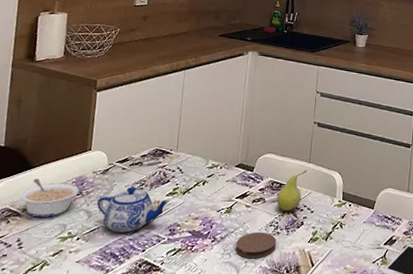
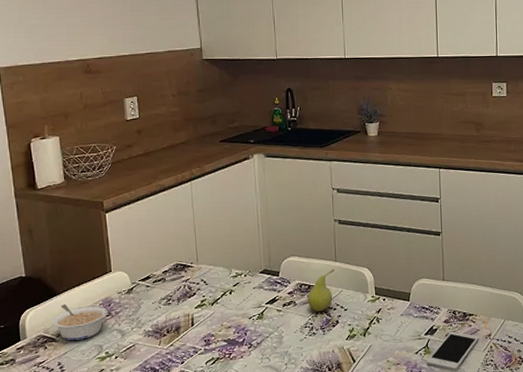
teapot: present [97,186,170,233] -> none [127,302,200,348]
coaster: present [235,232,277,259] -> none [273,334,314,361]

